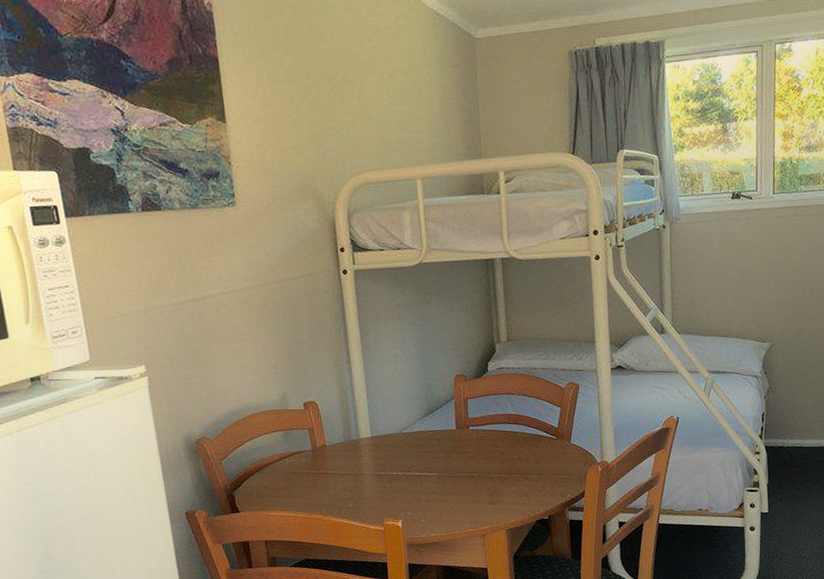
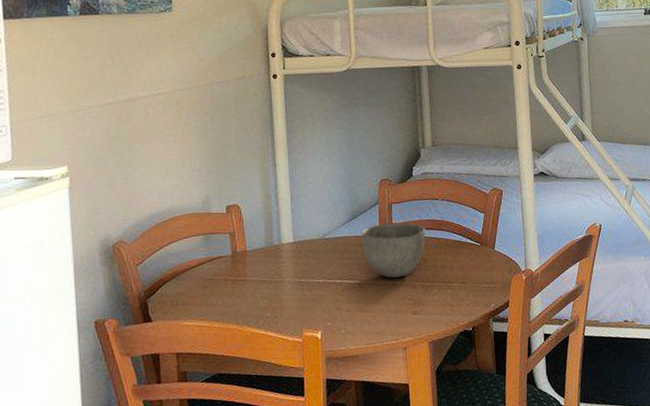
bowl: none [438,417,502,471] -> present [361,223,426,278]

